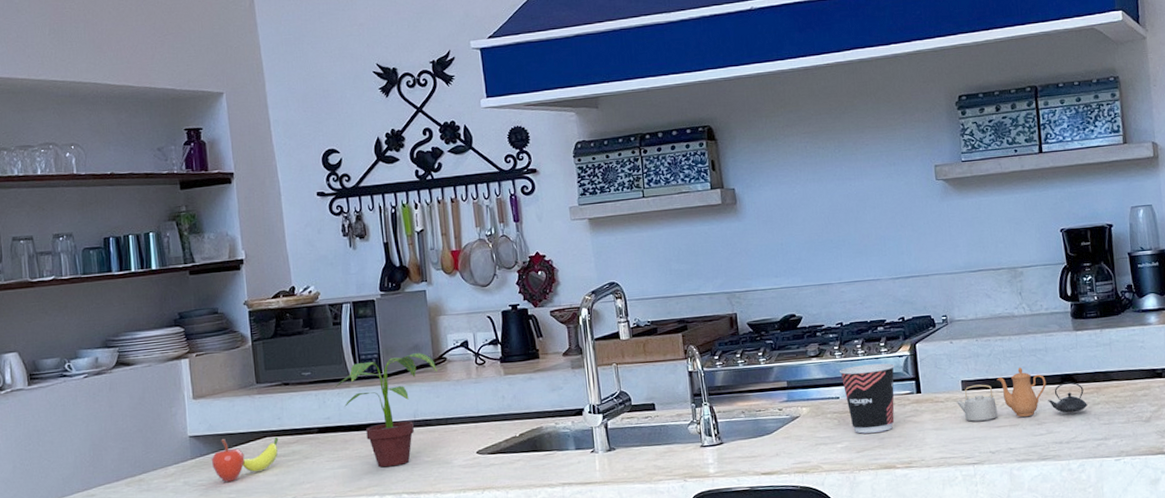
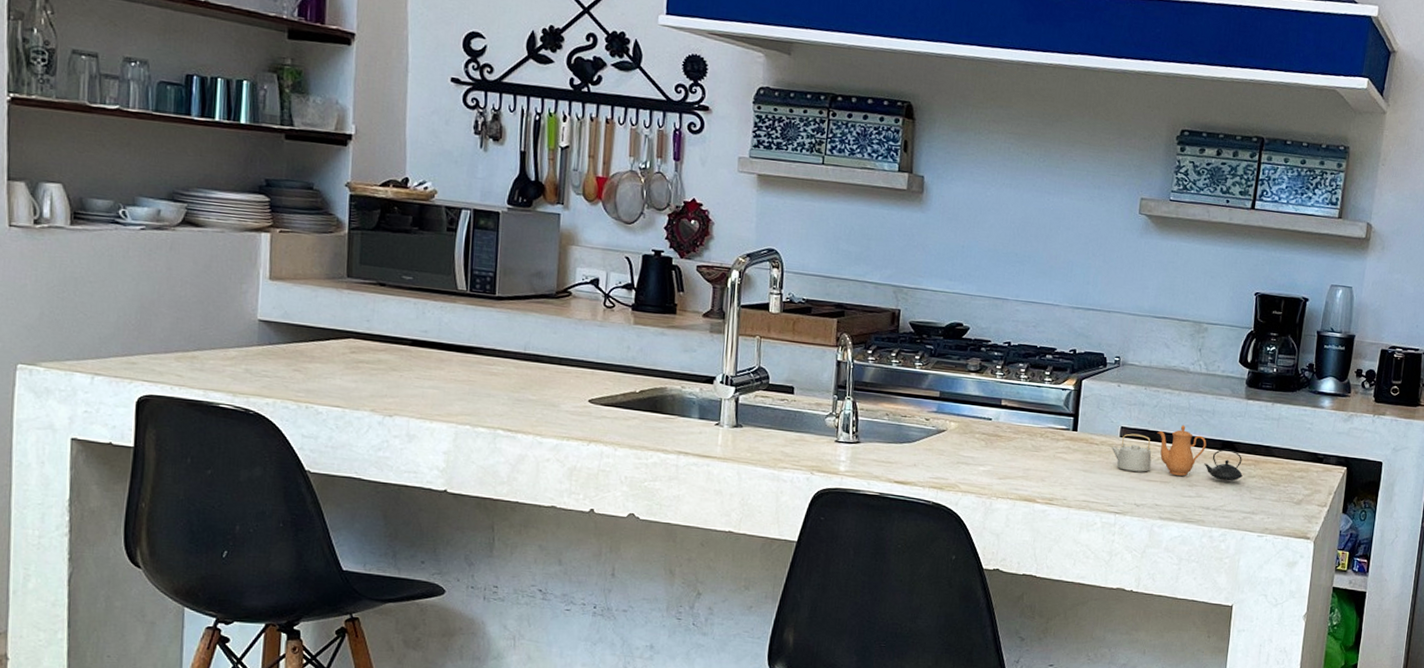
fruit: present [211,437,279,482] -> none [281,329,365,379]
potted plant: present [335,353,437,468] -> none [438,278,559,398]
cup: present [840,363,895,434] -> none [997,389,1057,463]

